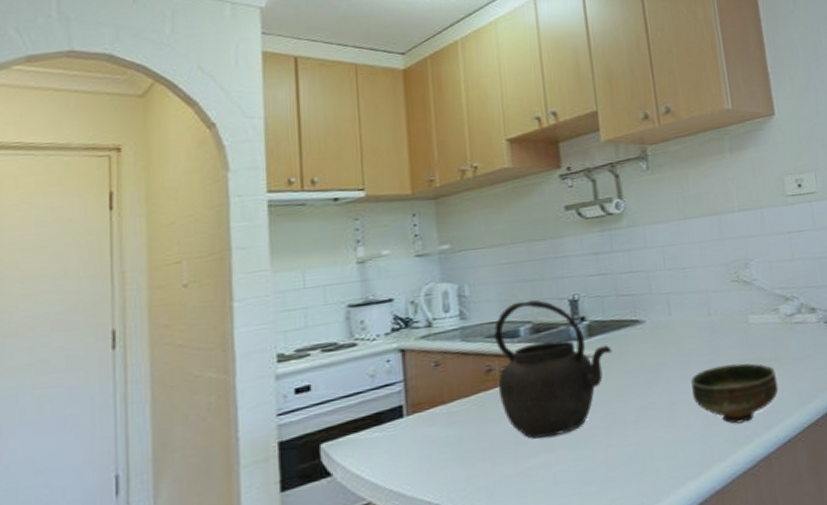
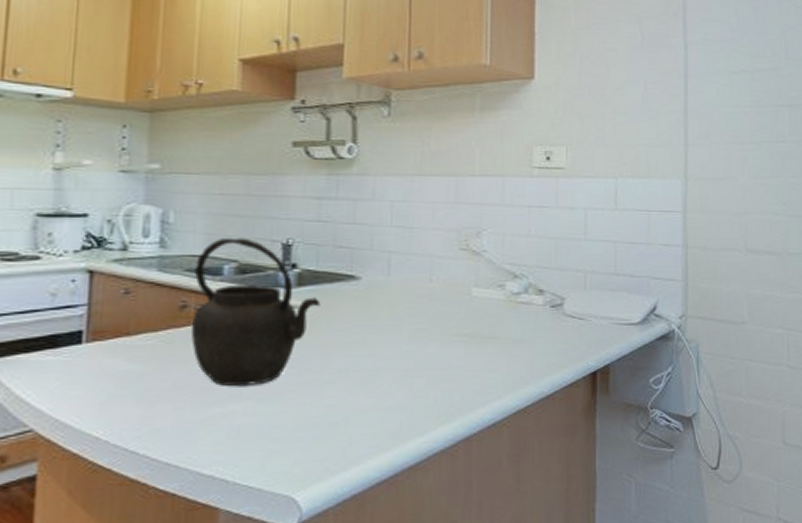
bowl: present [691,363,779,424] -> none [400,335,492,399]

